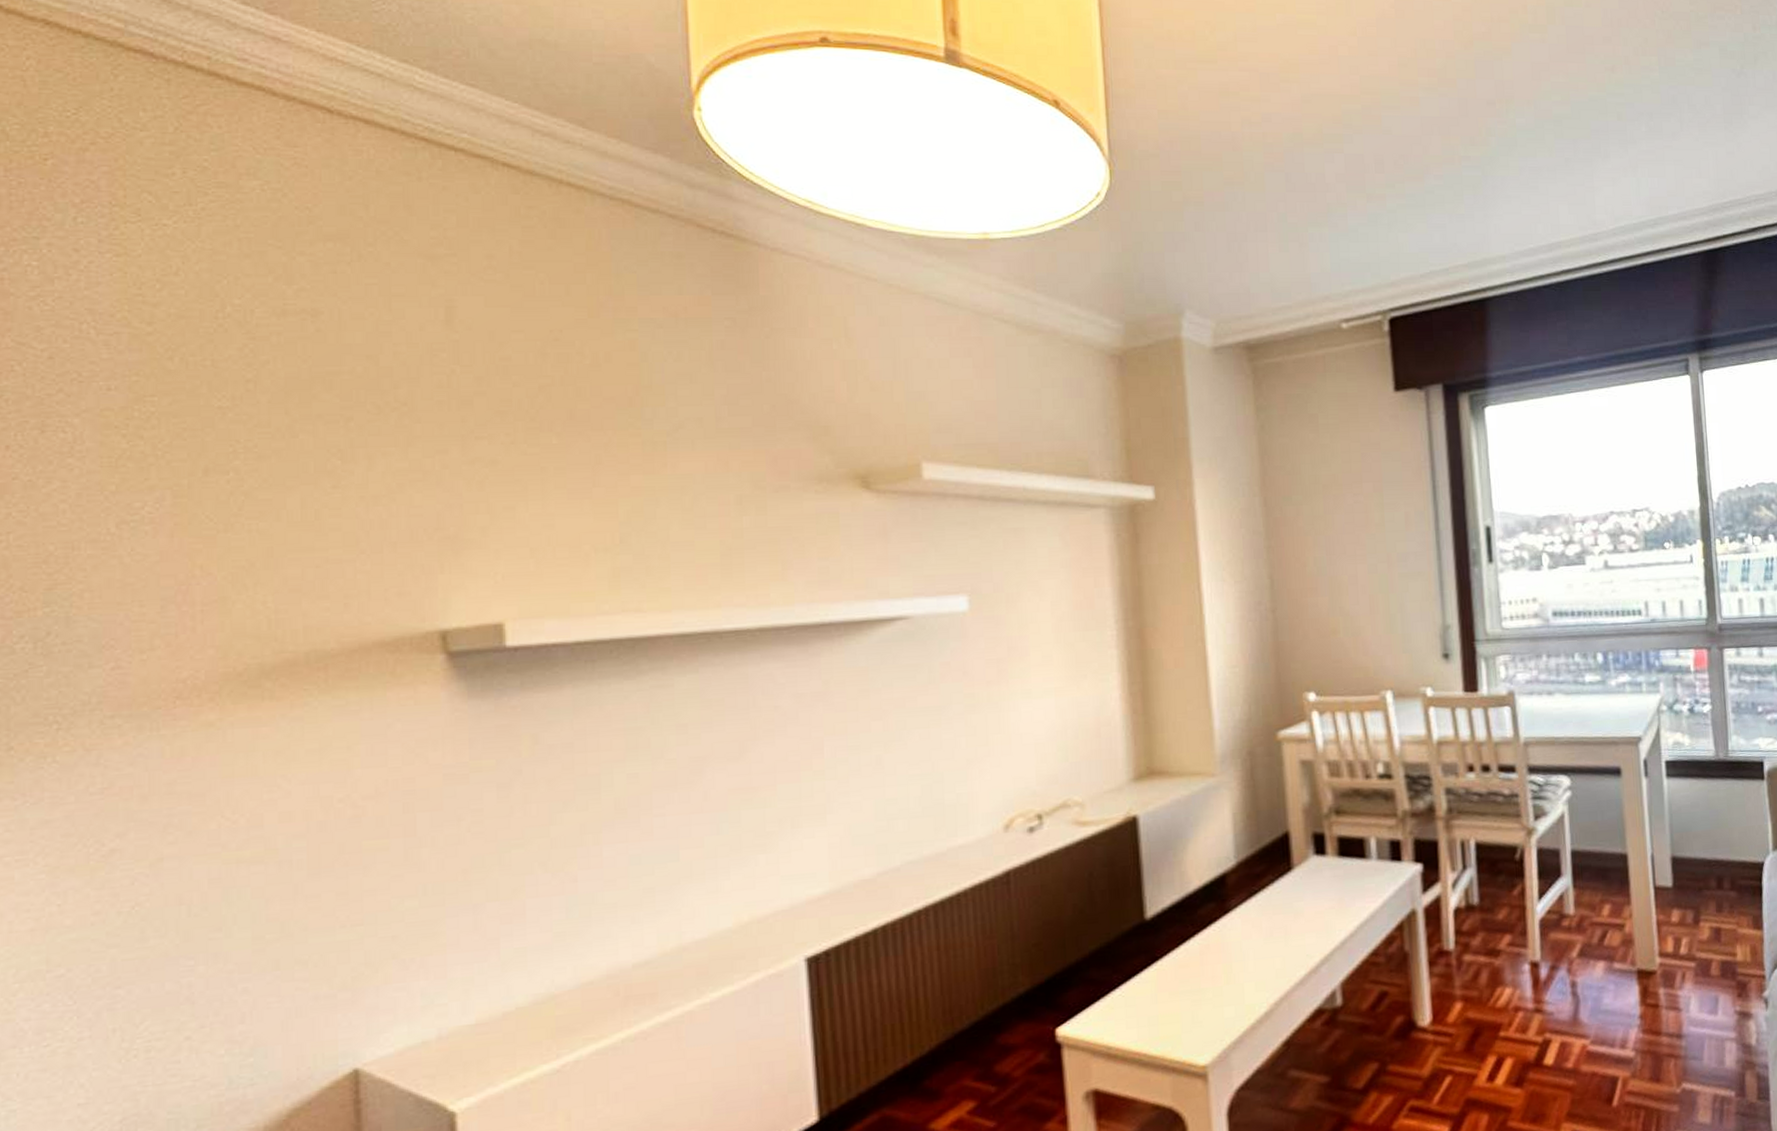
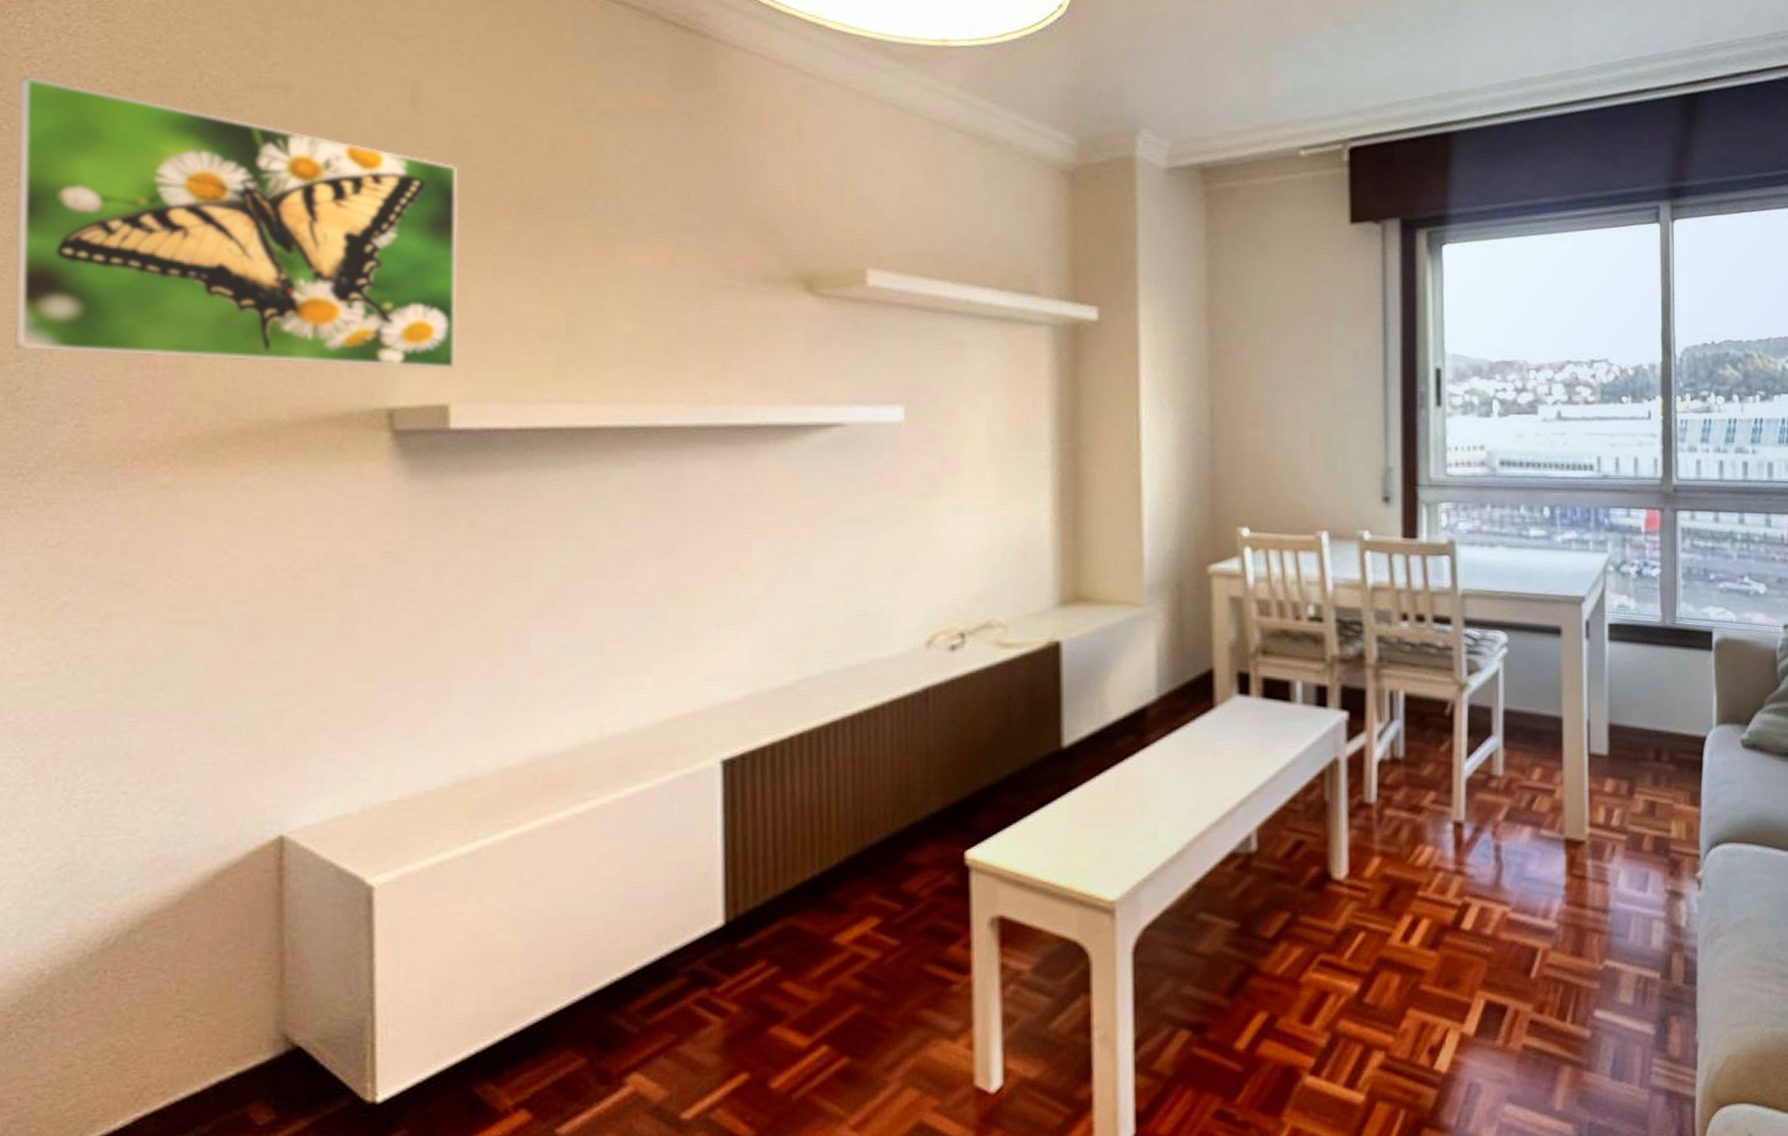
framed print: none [29,315,509,595] -> present [13,76,459,370]

